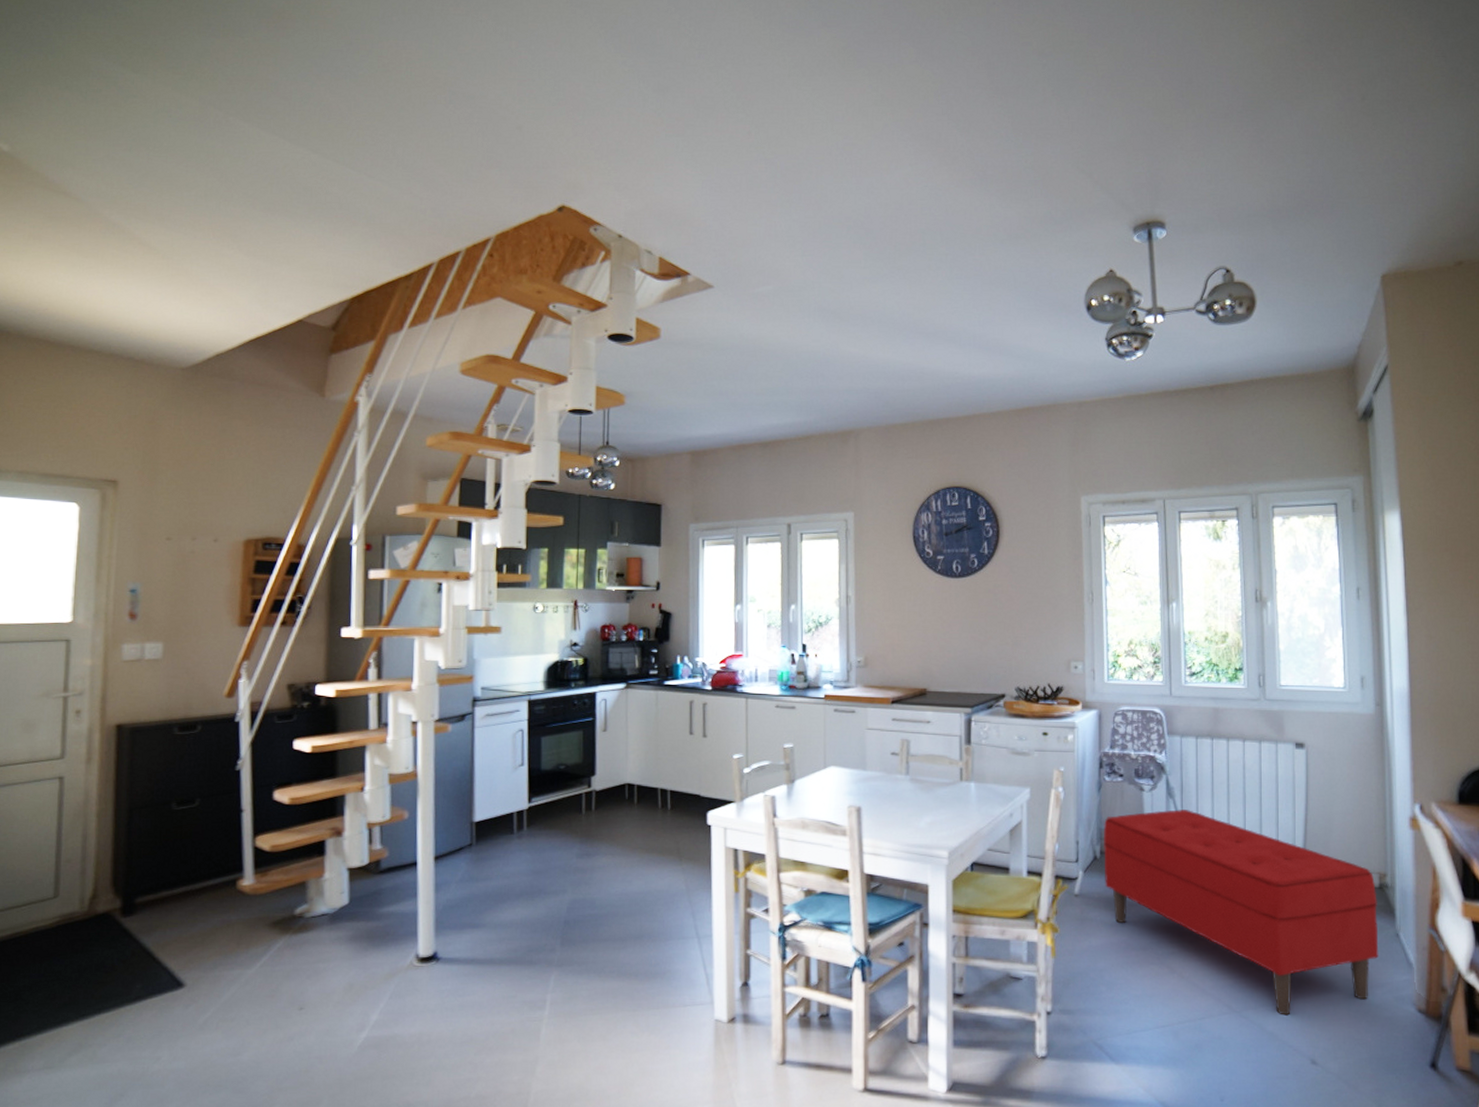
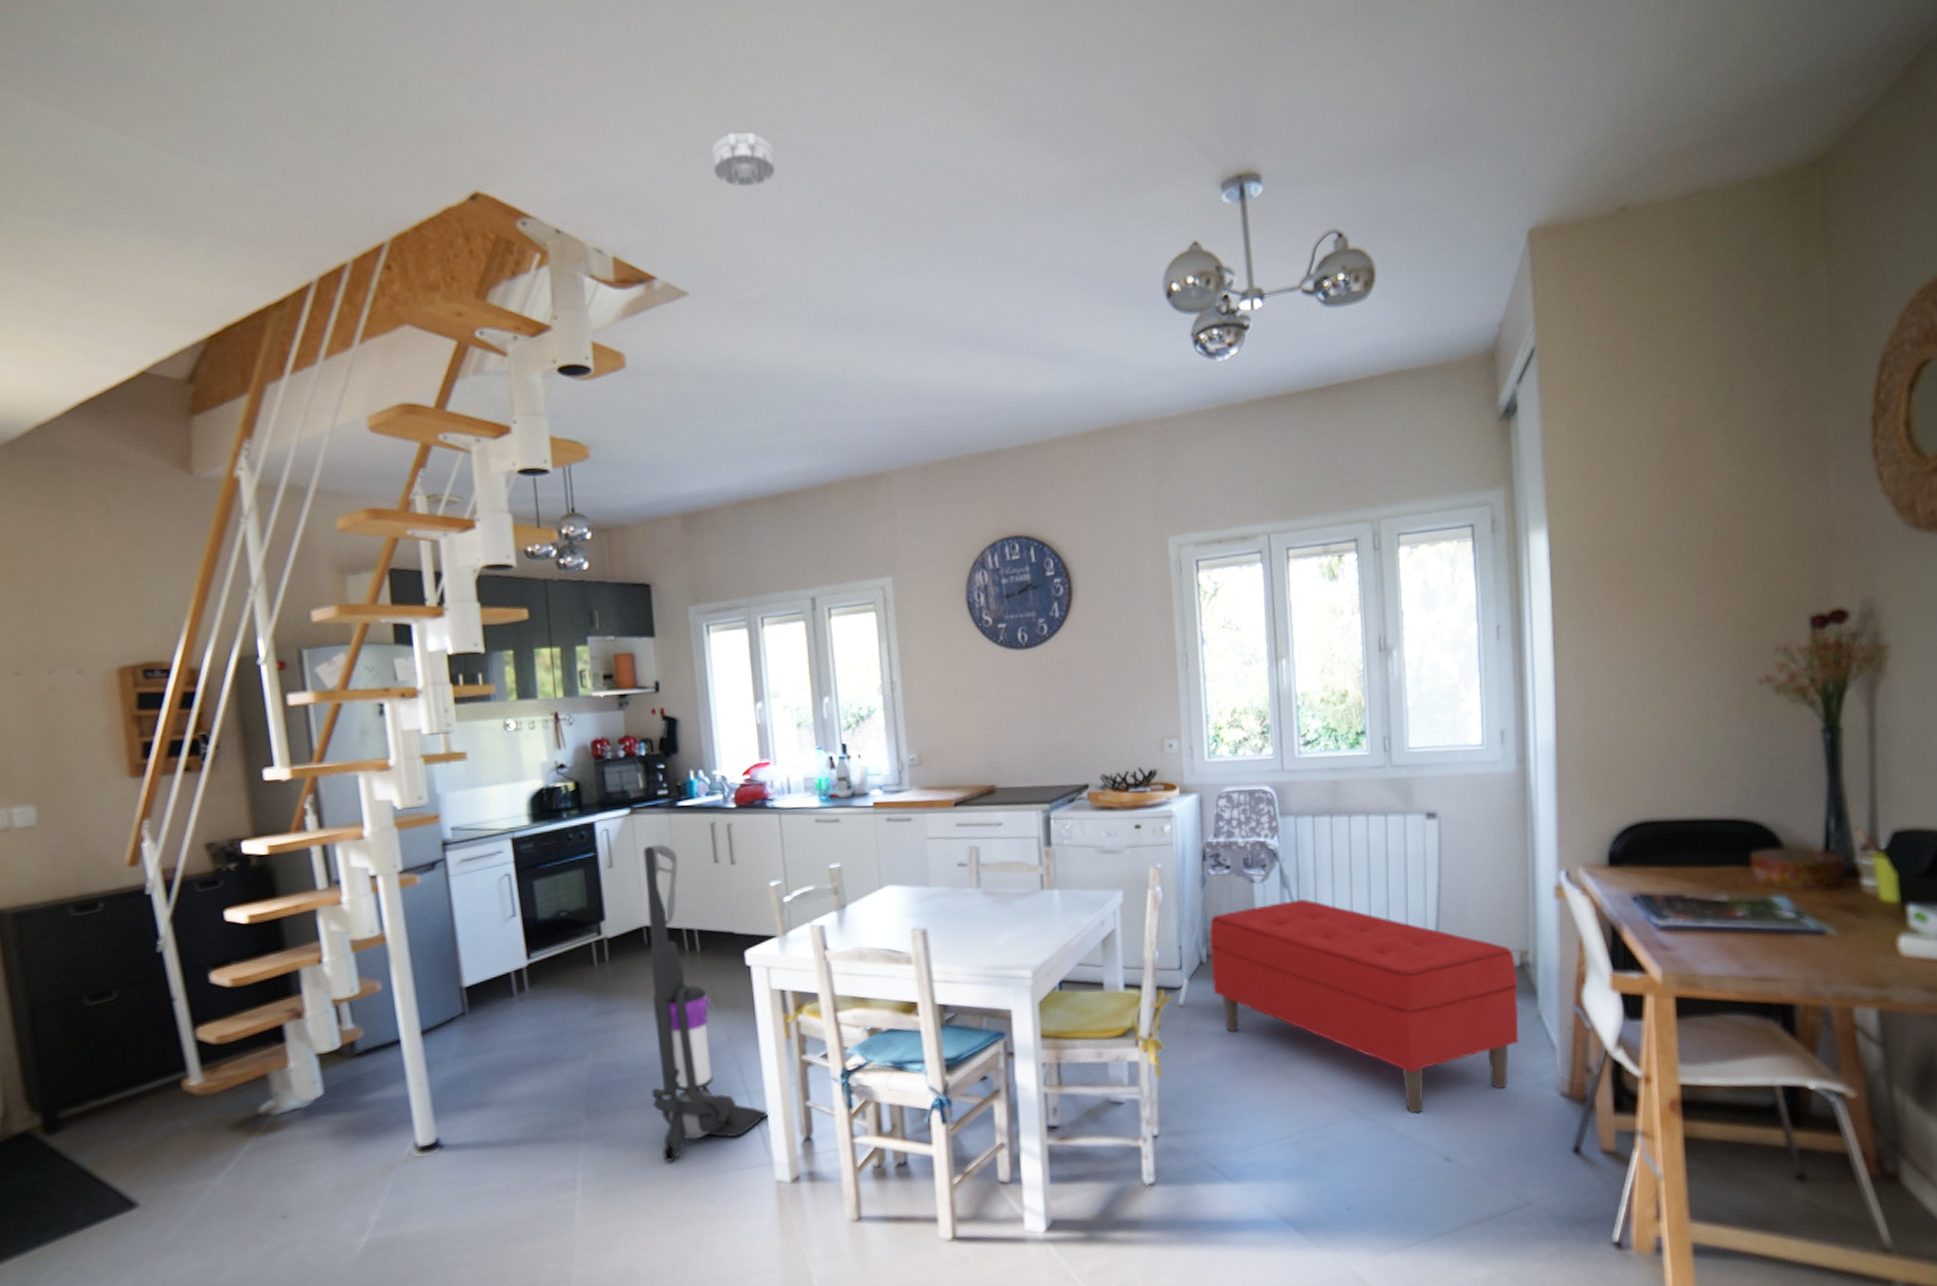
vacuum cleaner: none [618,714,716,993] -> present [643,843,771,1162]
smoke detector: none [741,172,789,212] -> present [712,132,776,187]

